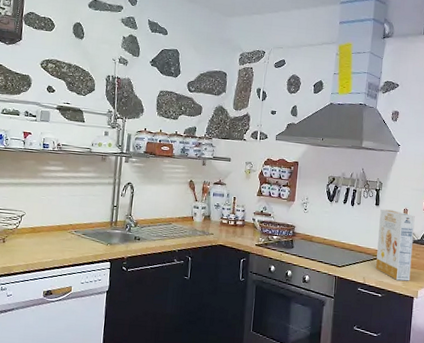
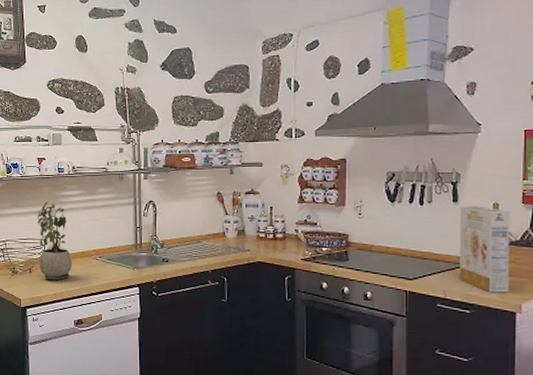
potted plant: none [14,174,48,252] -> present [38,201,72,281]

